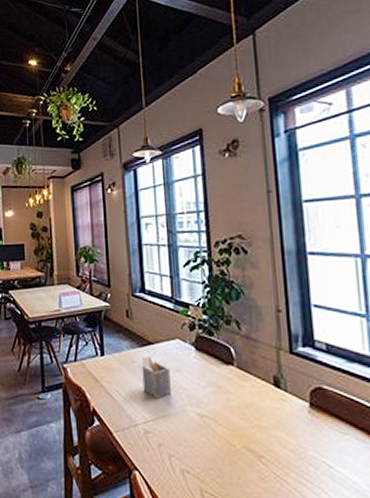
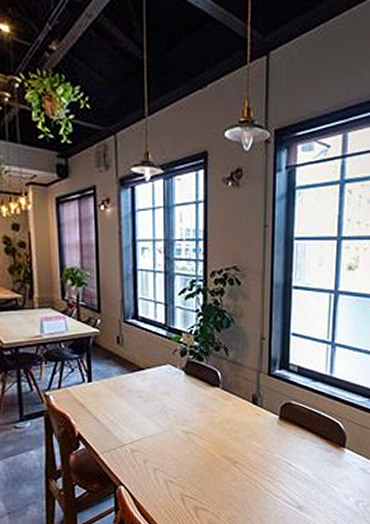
napkin holder: present [142,356,171,398] -> none [131,381,159,420]

